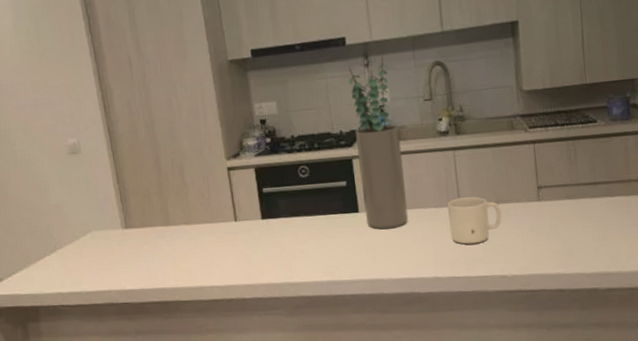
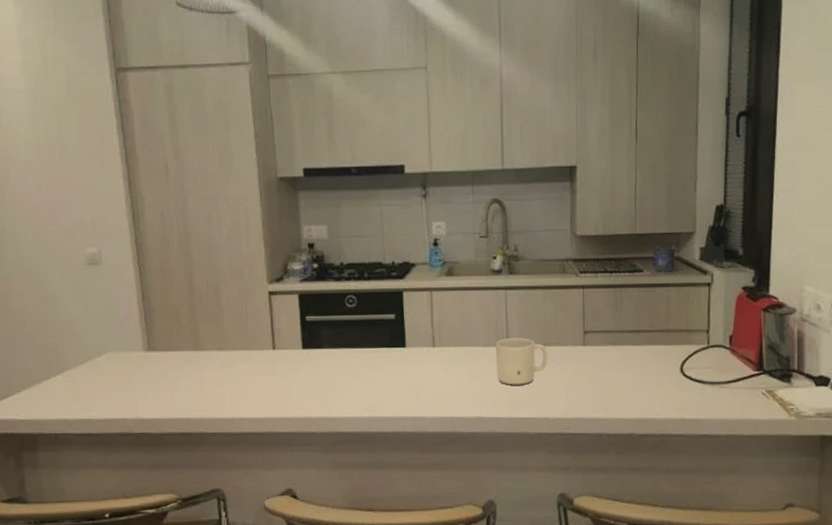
vase: present [348,54,409,230] -> none [405,187,456,366]

